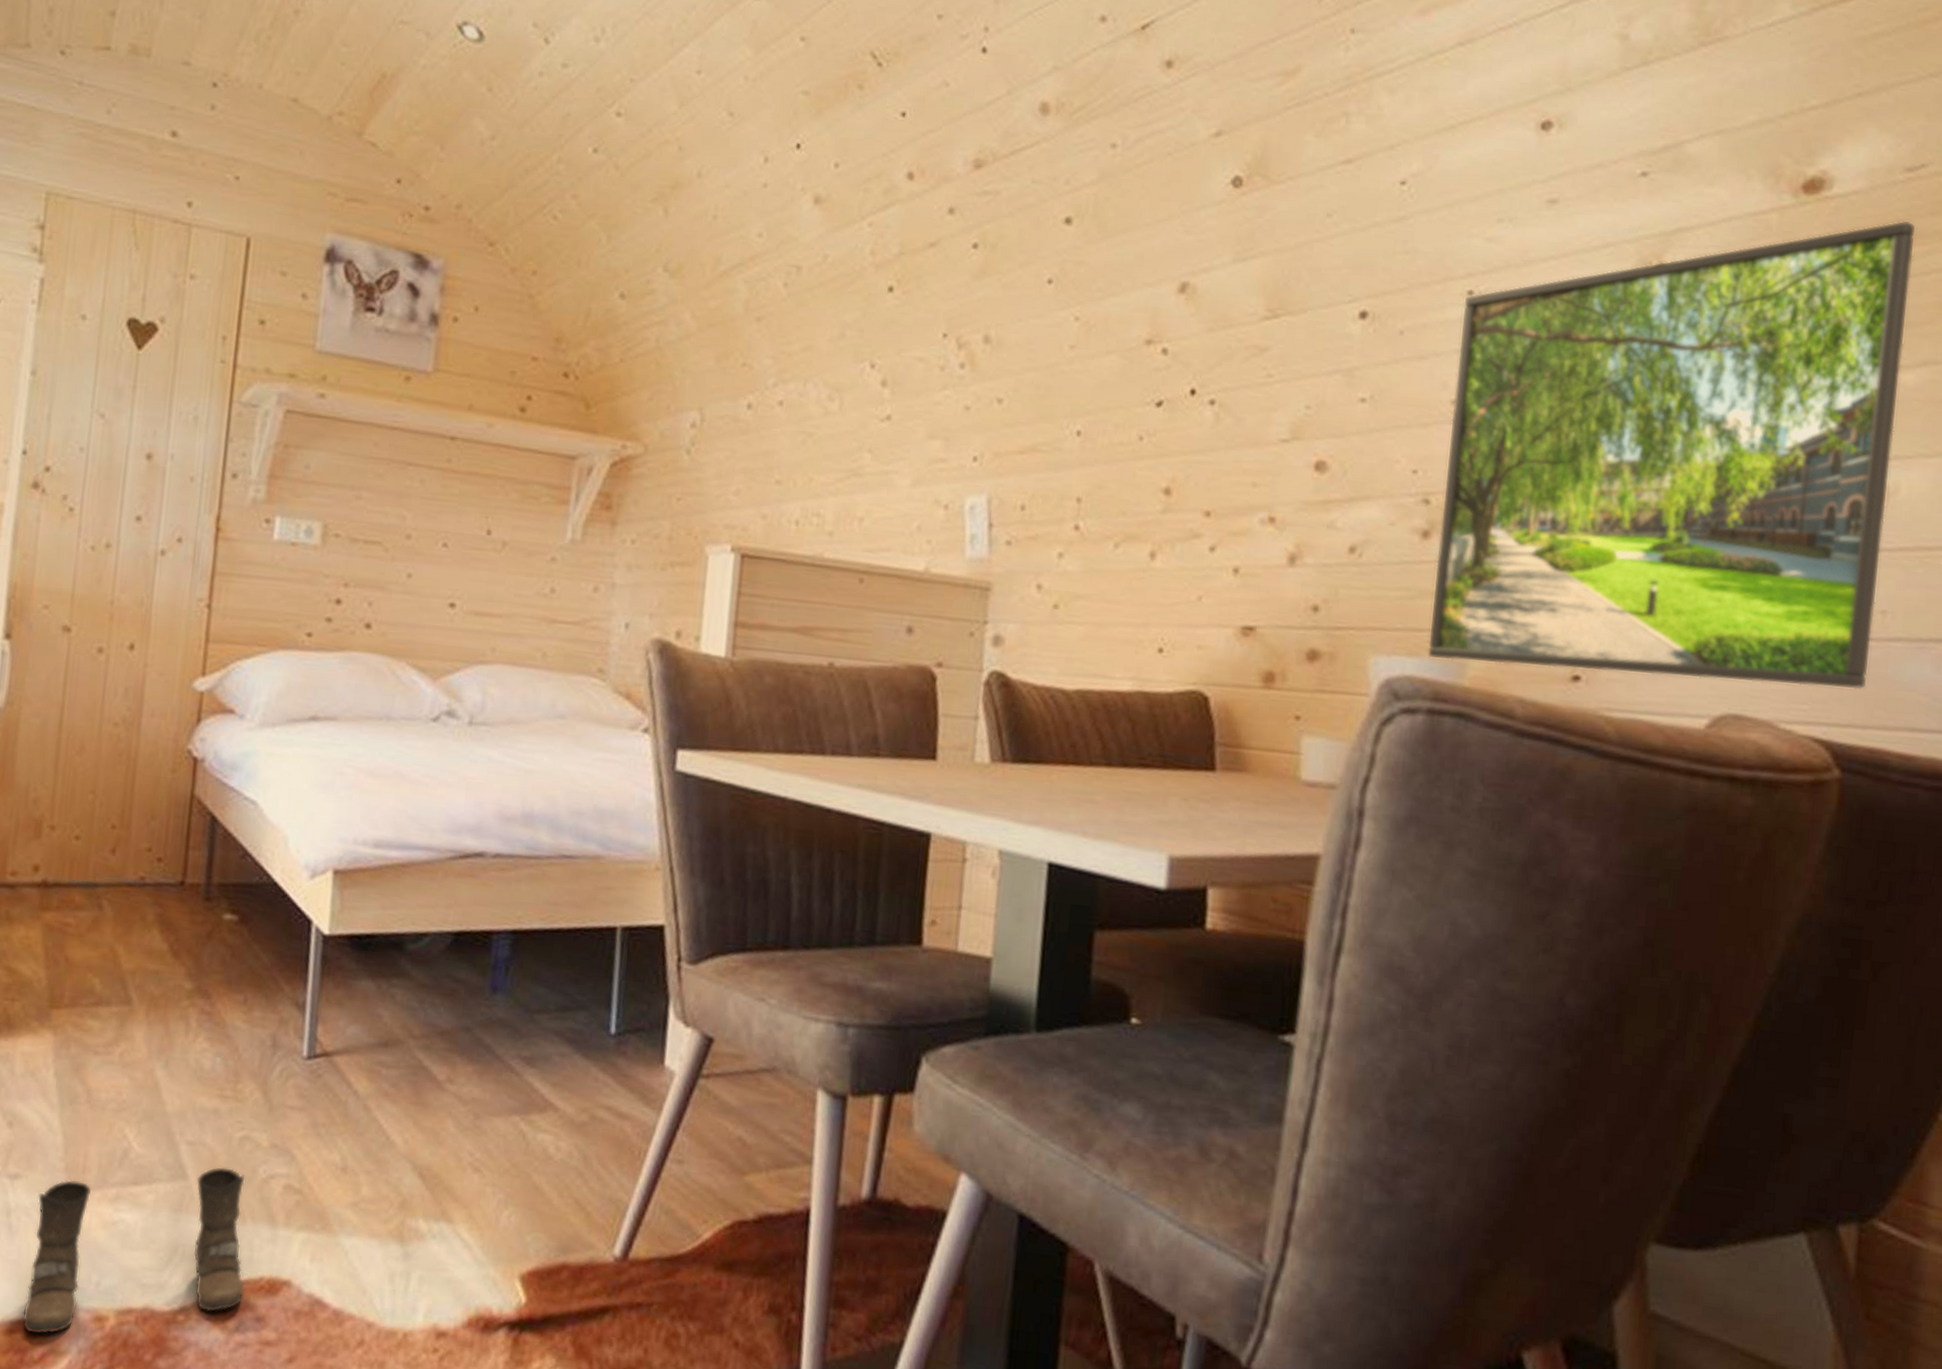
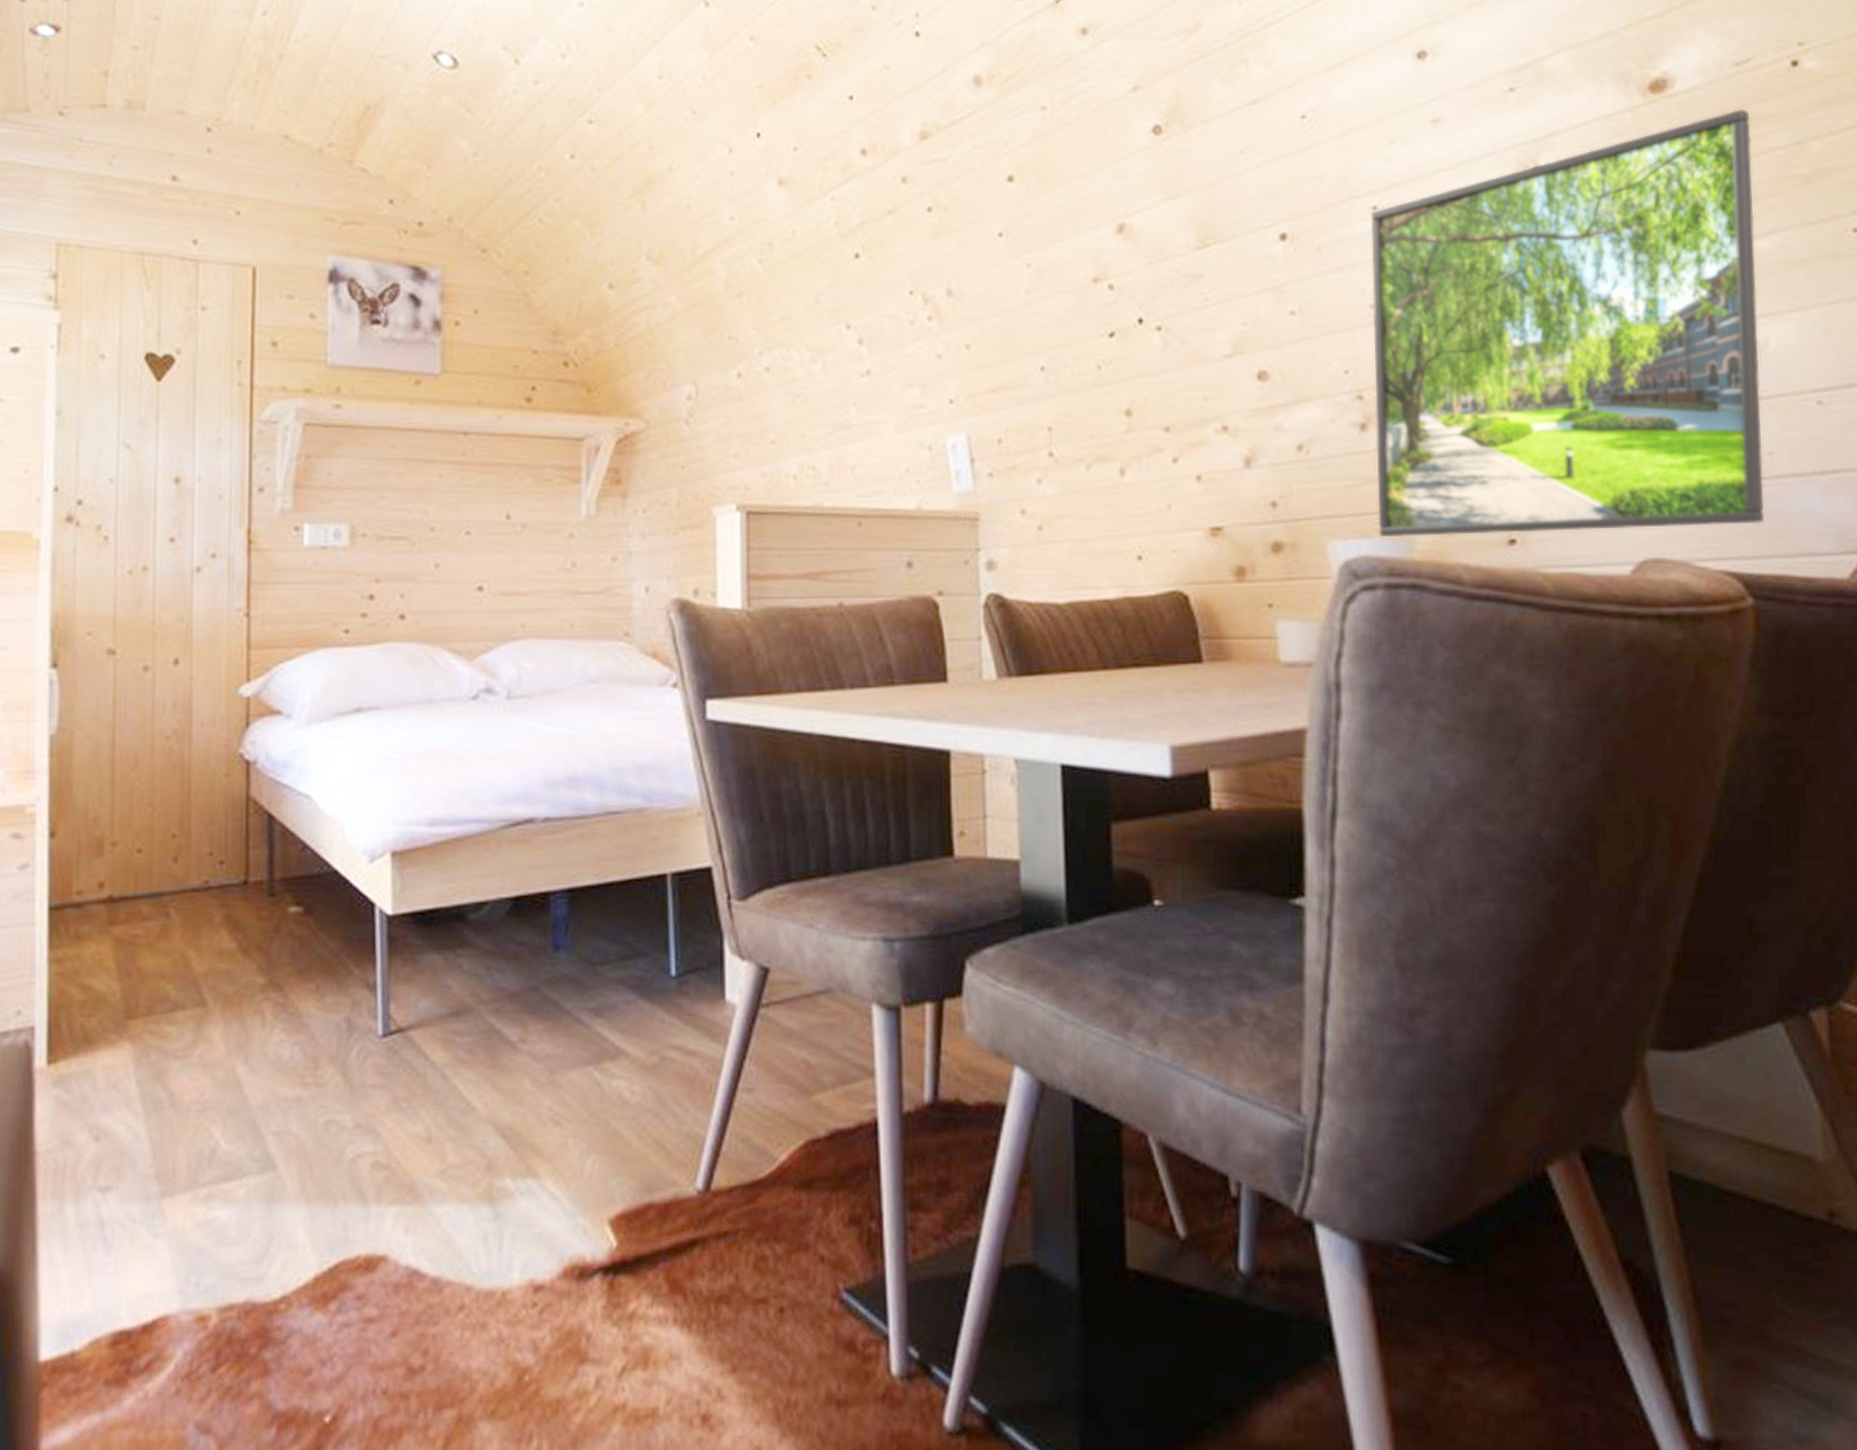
boots: present [22,1167,245,1334] -> none [125,1153,342,1342]

